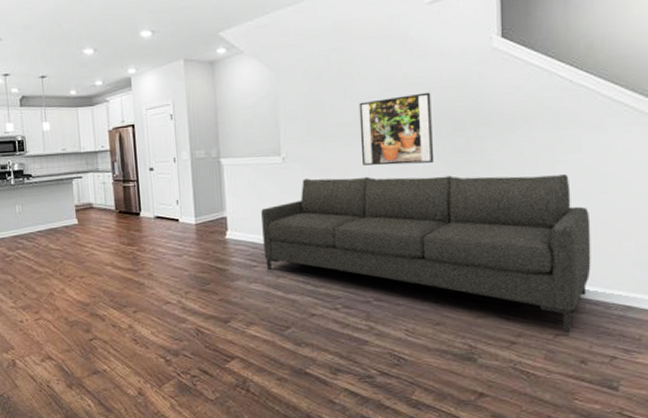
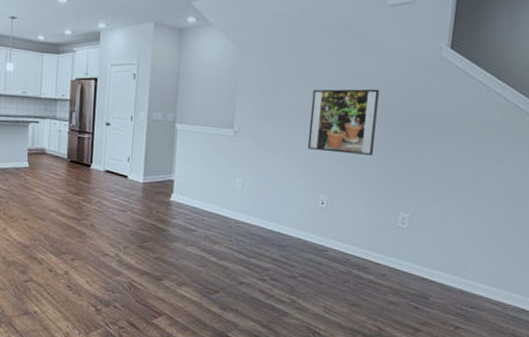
sofa: present [261,173,591,333] -> none [204,154,502,327]

